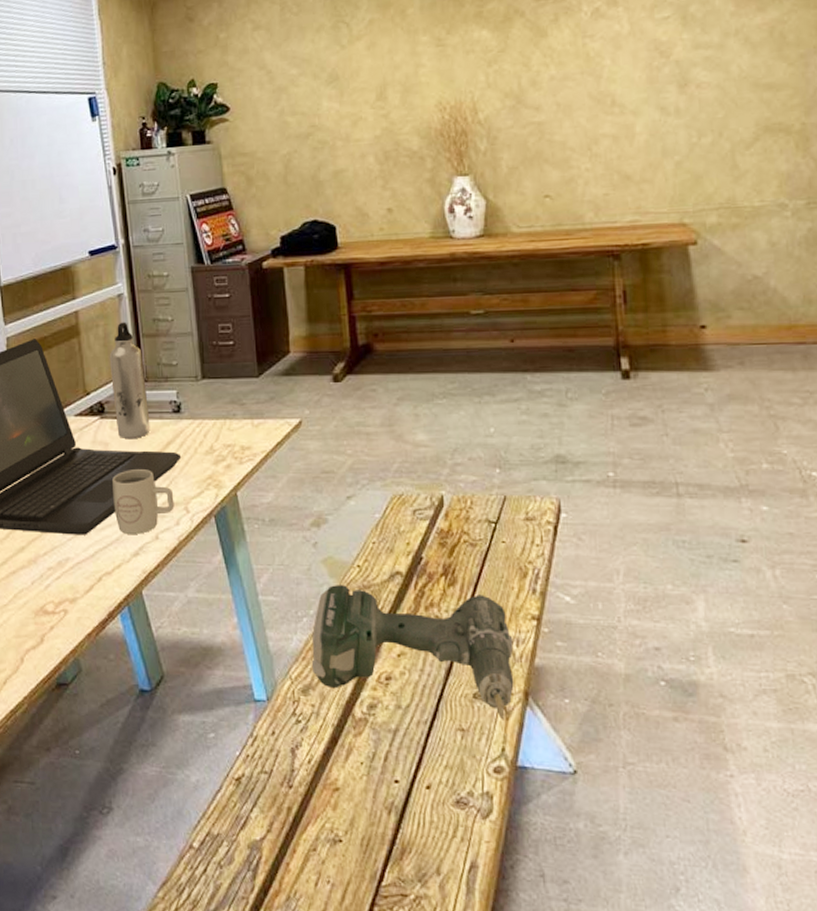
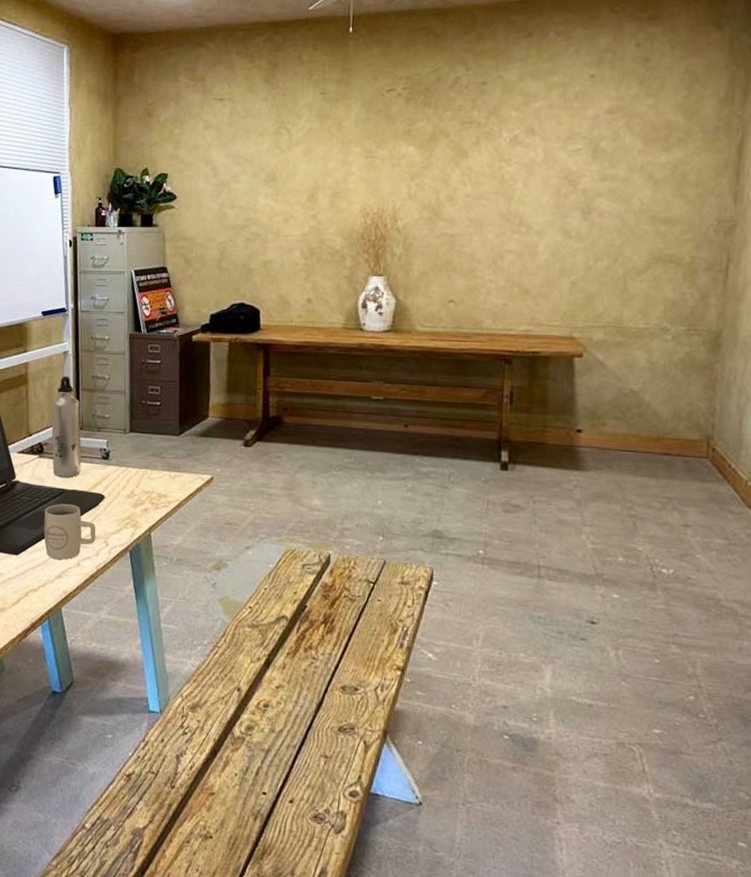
power drill: present [311,585,514,720] -> none [201,621,379,753]

